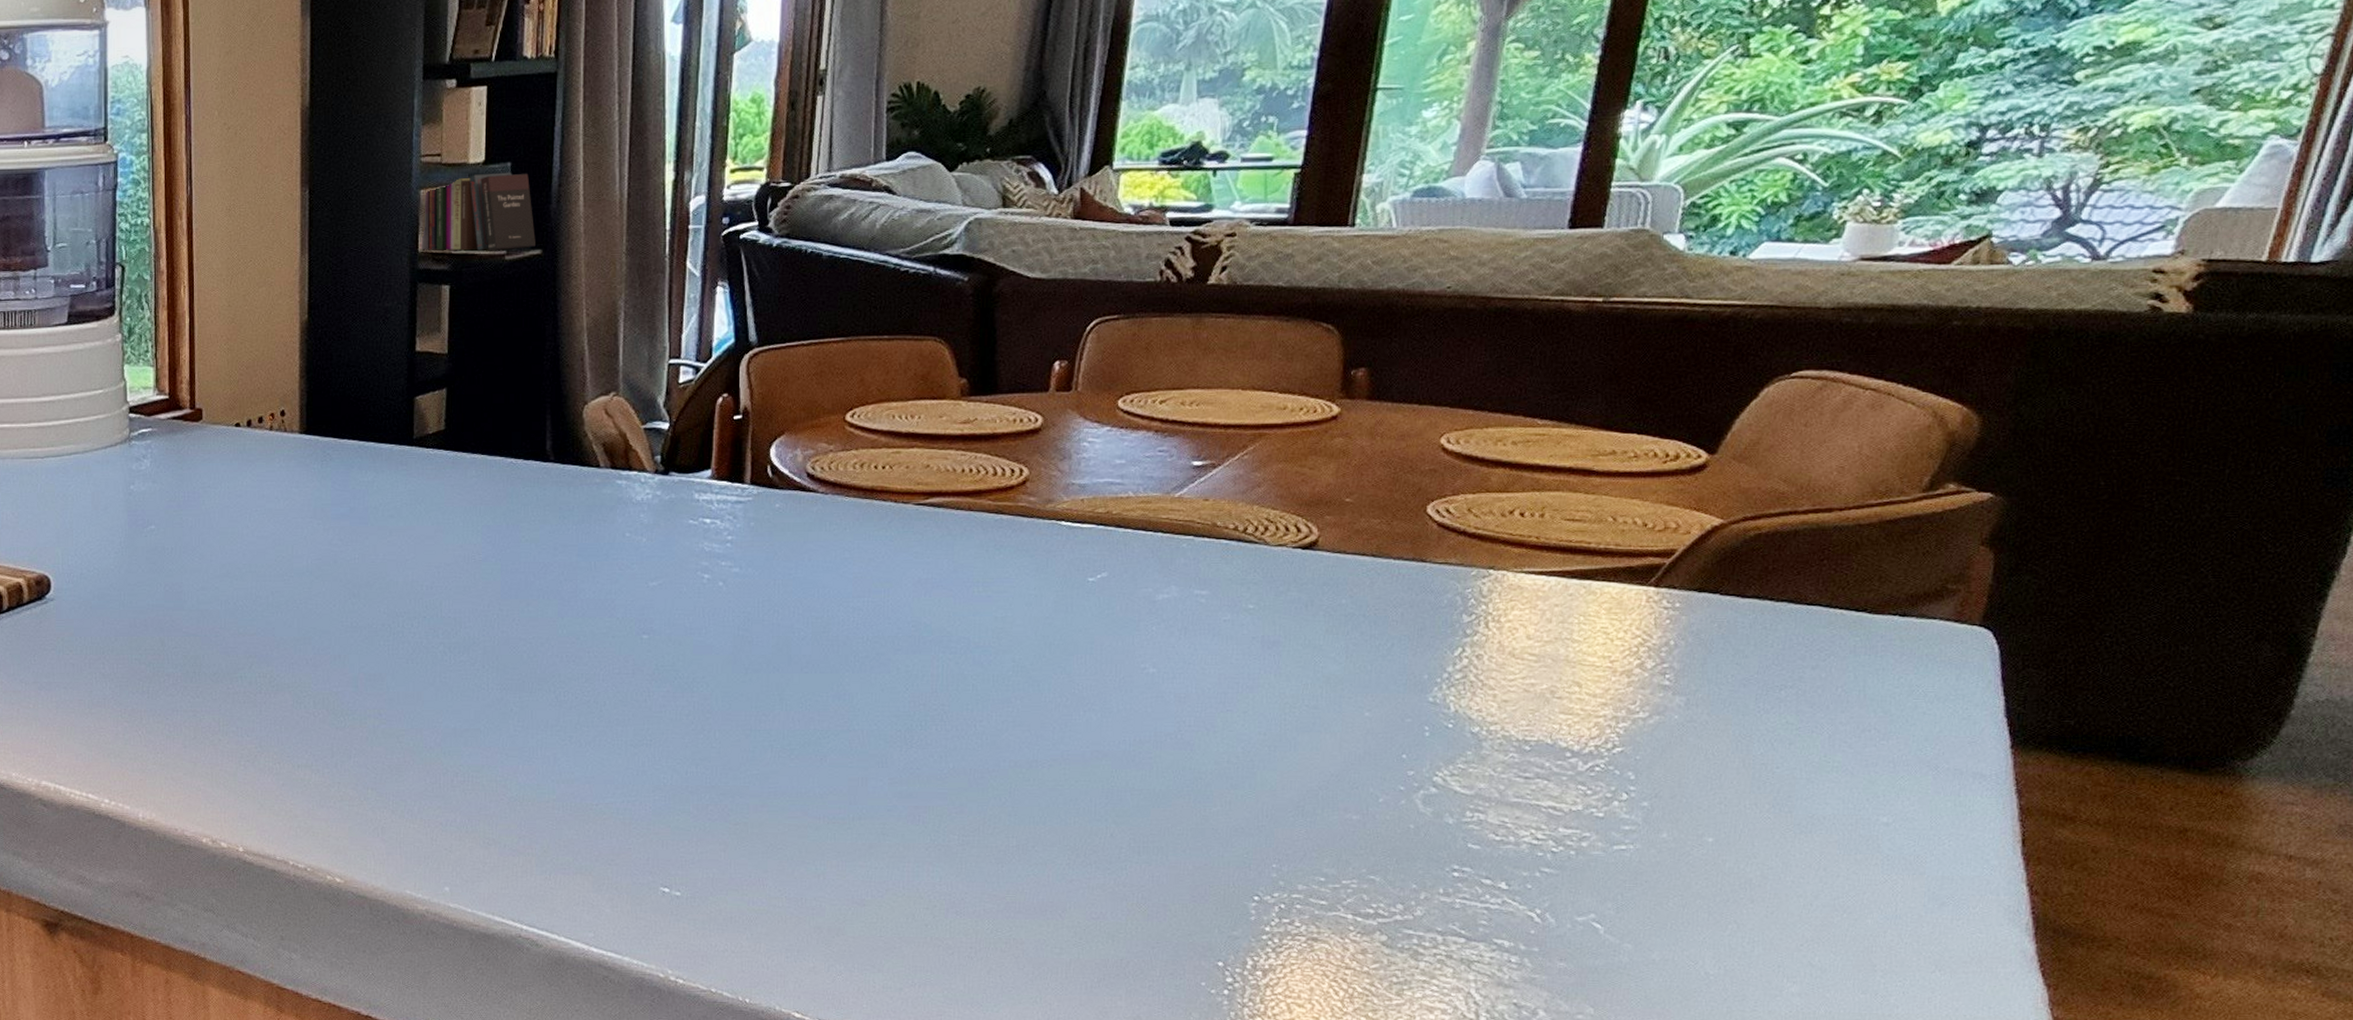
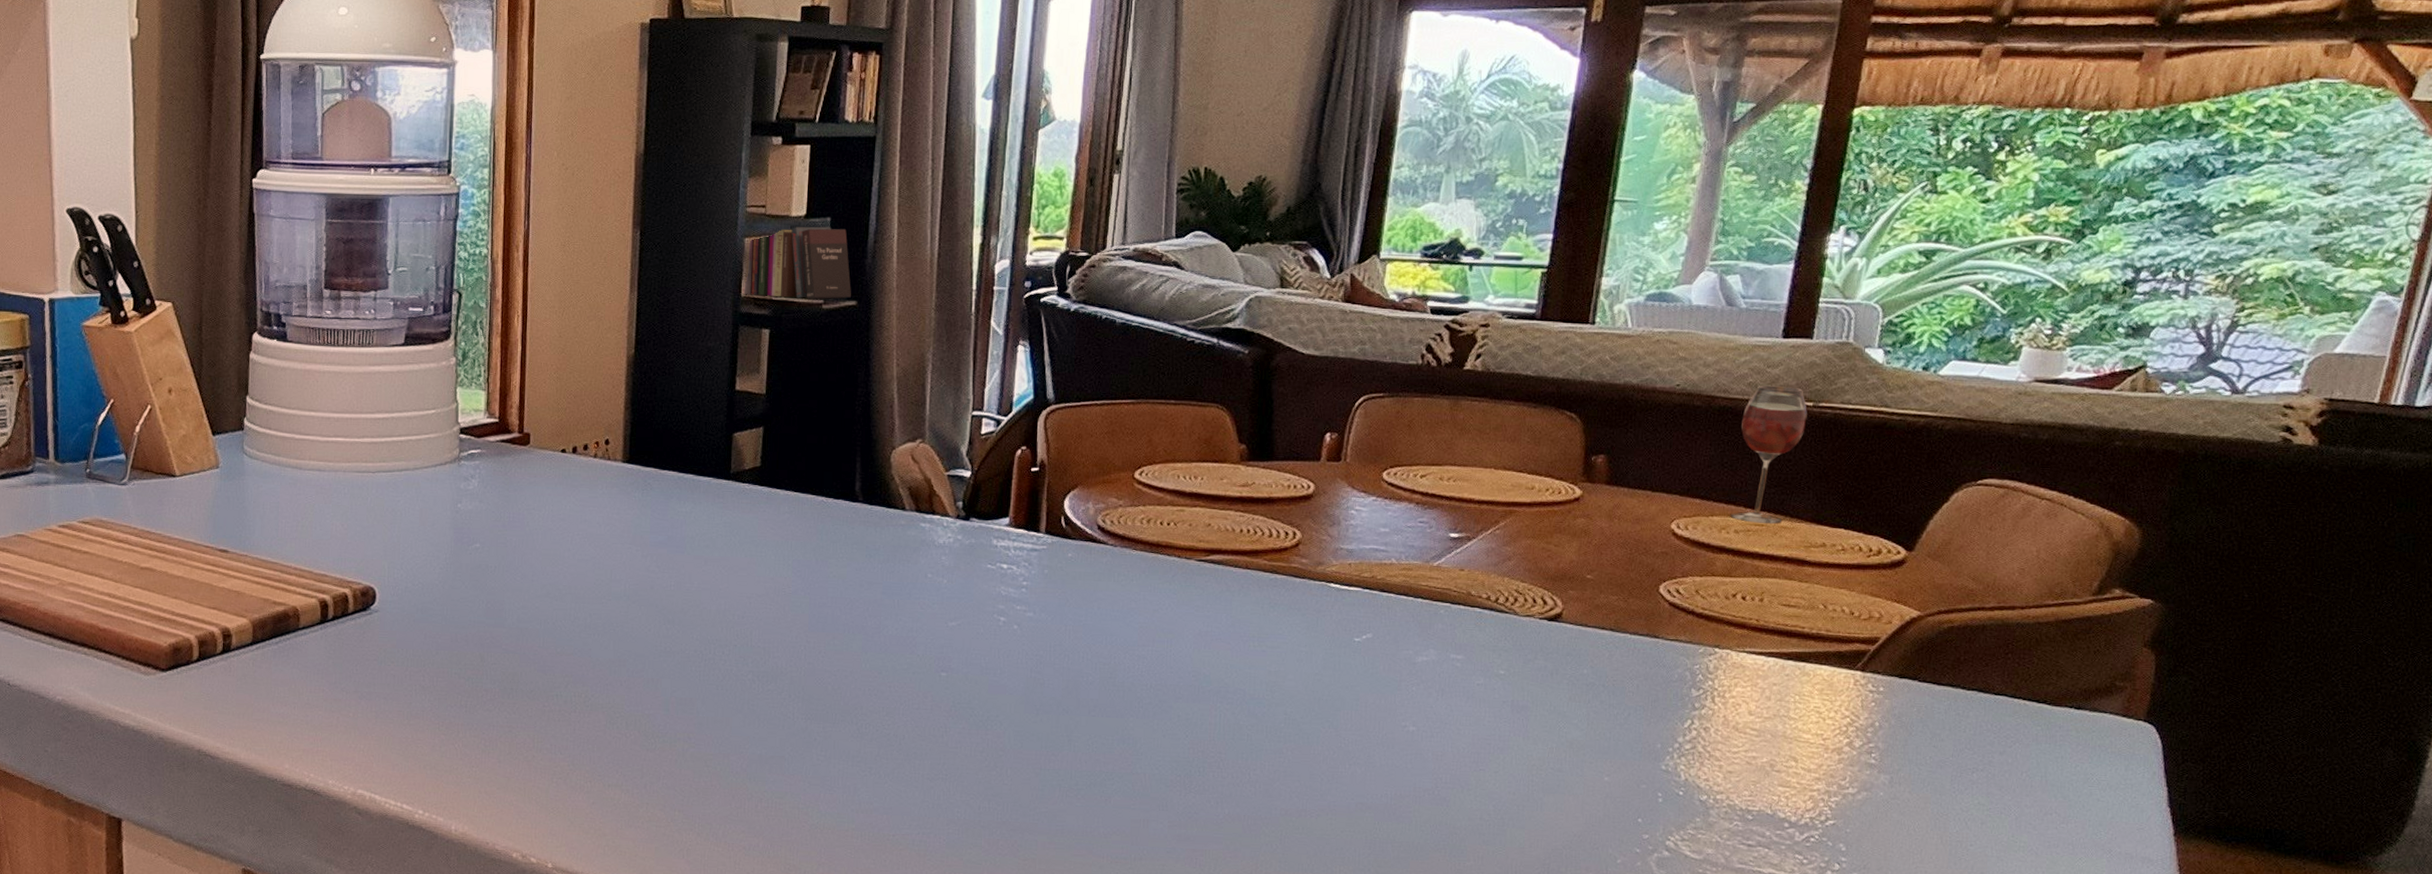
wineglass: none [1507,282,1596,434] -> present [1730,386,1807,525]

